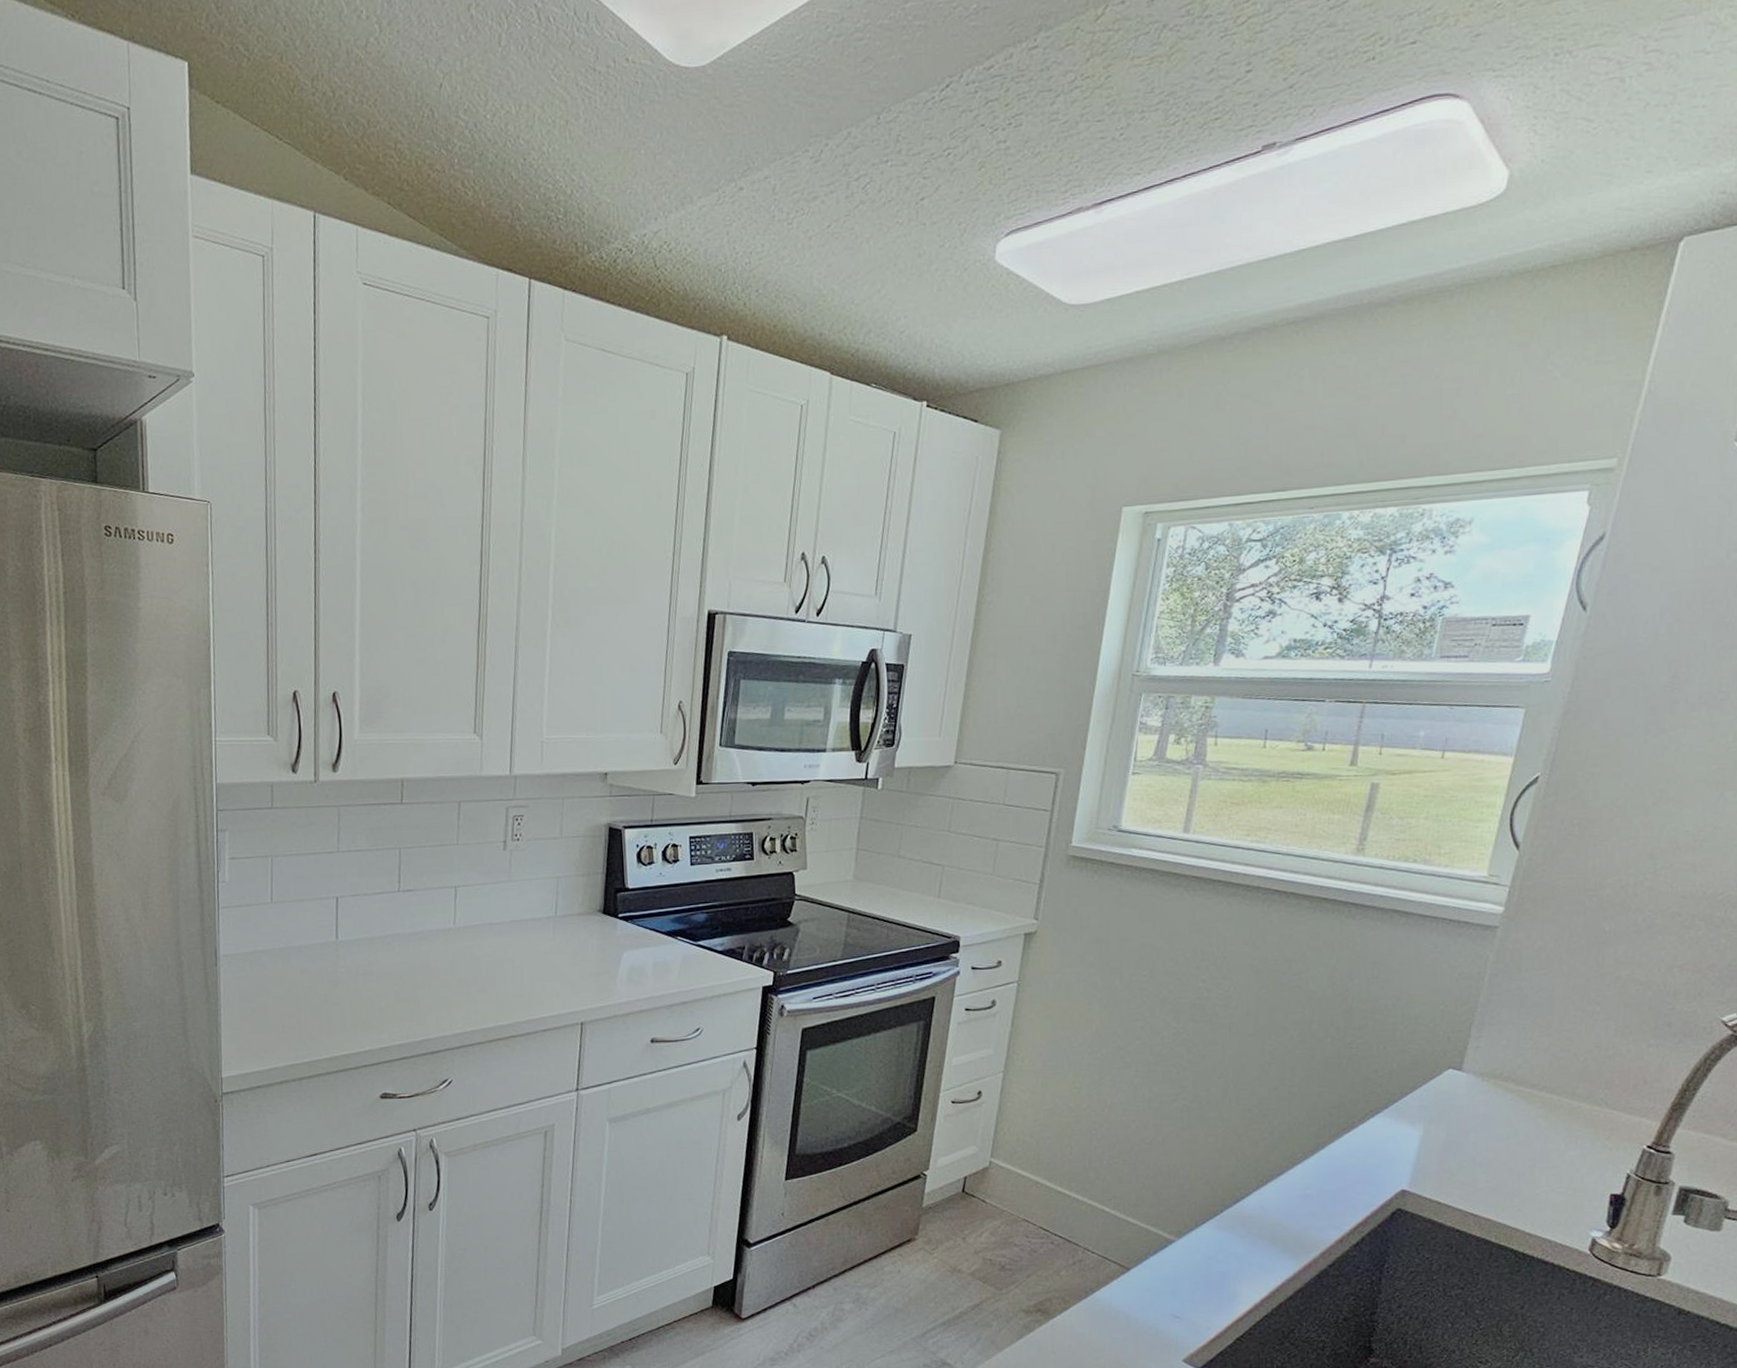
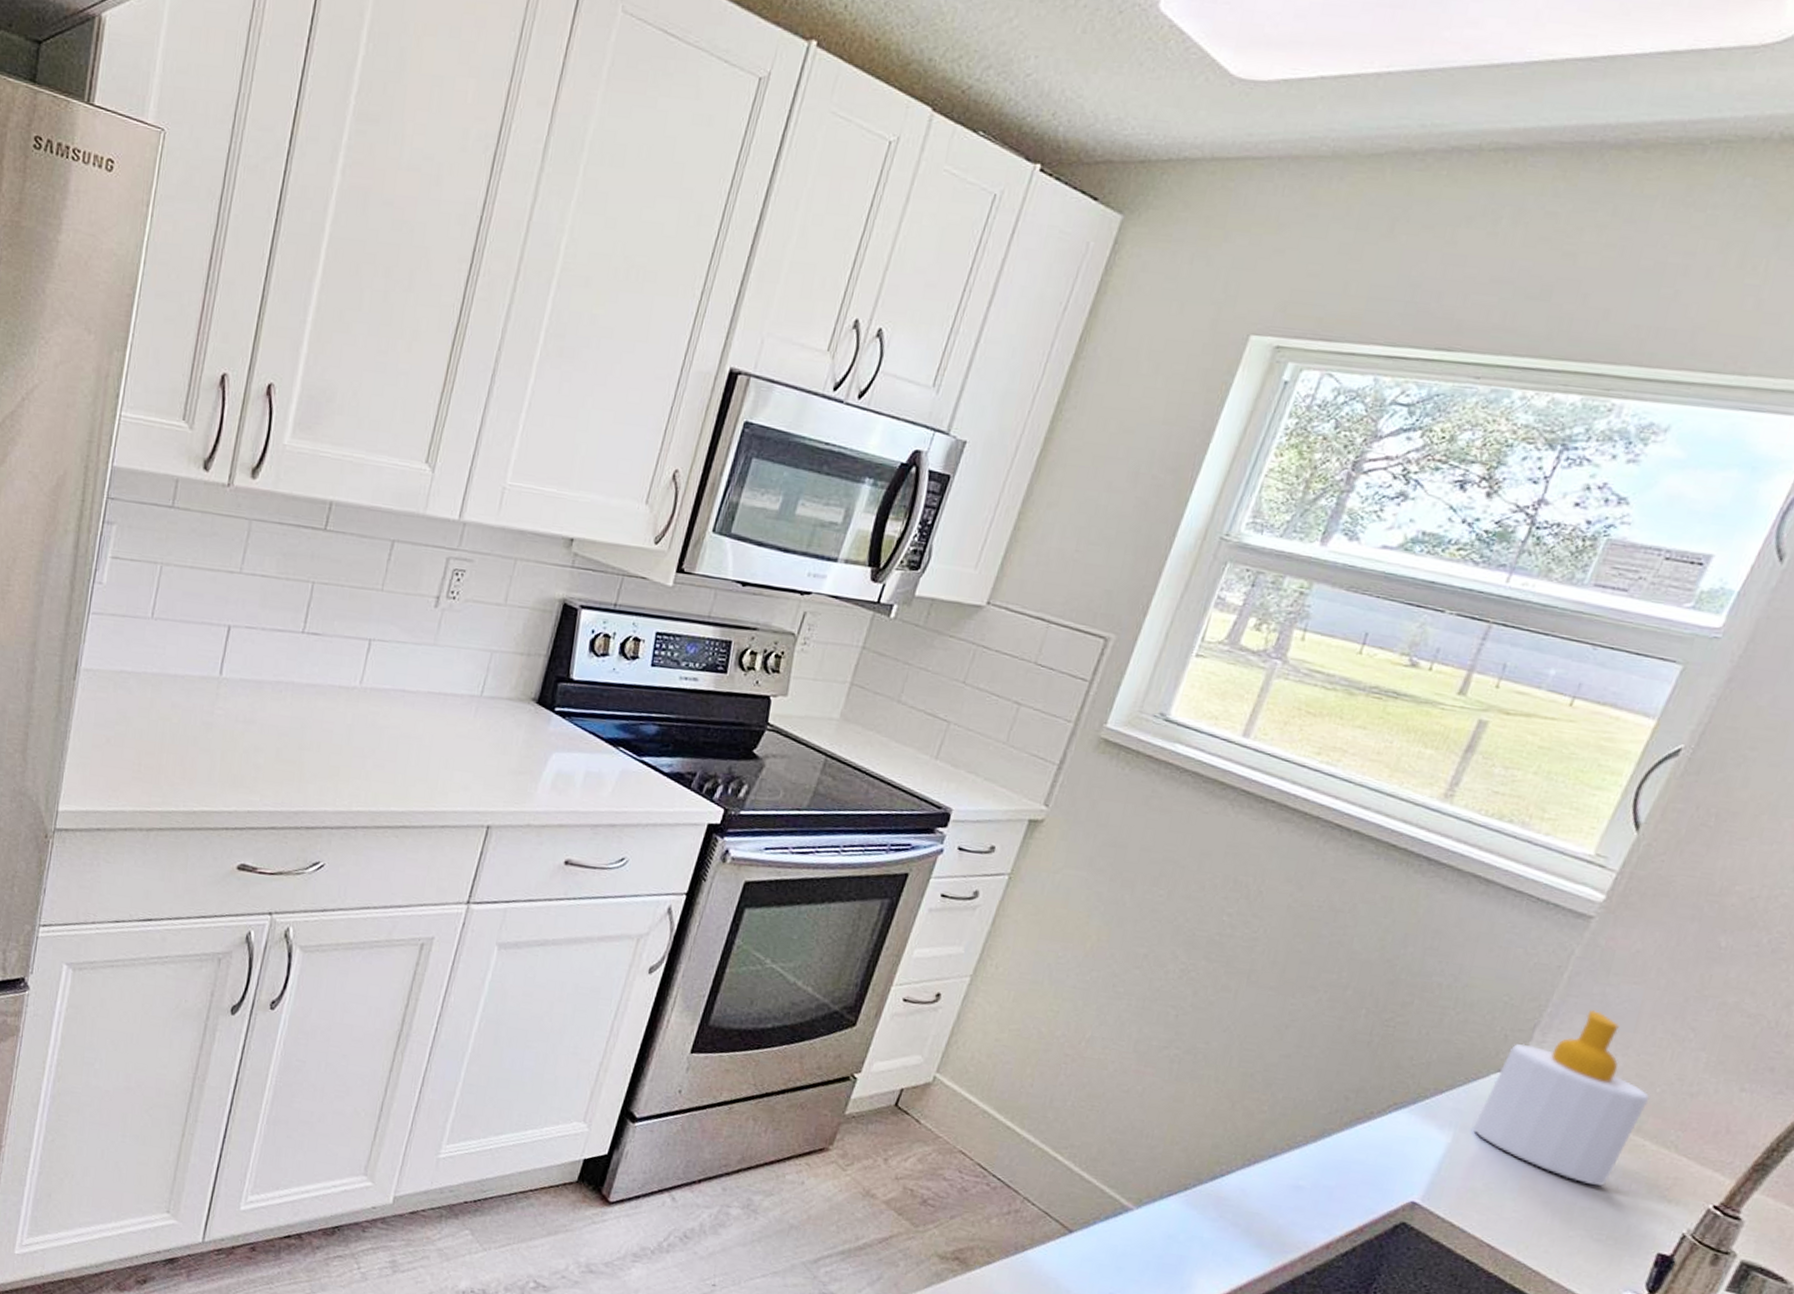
soap bottle: none [1438,1003,1576,1147] -> present [1473,1010,1650,1186]

